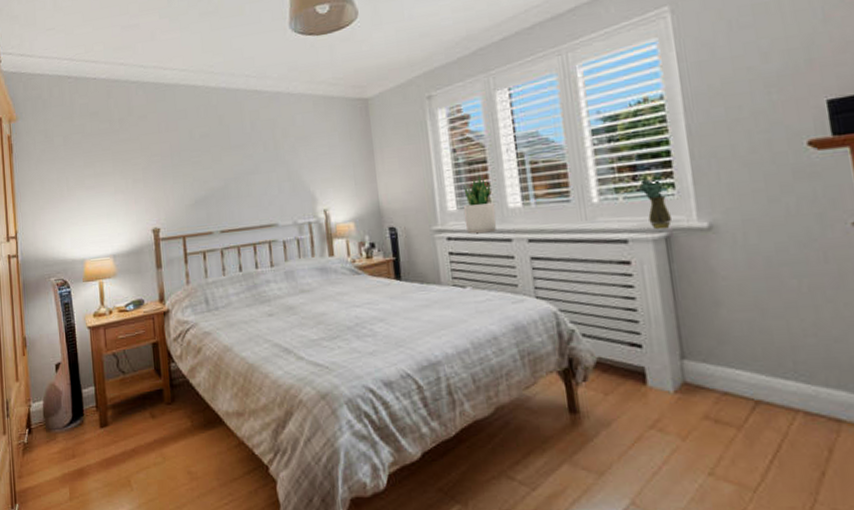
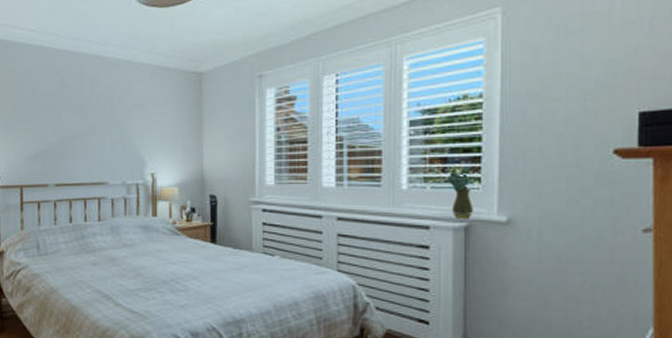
planter: present [463,175,497,235] -> none [280,154,310,208]

